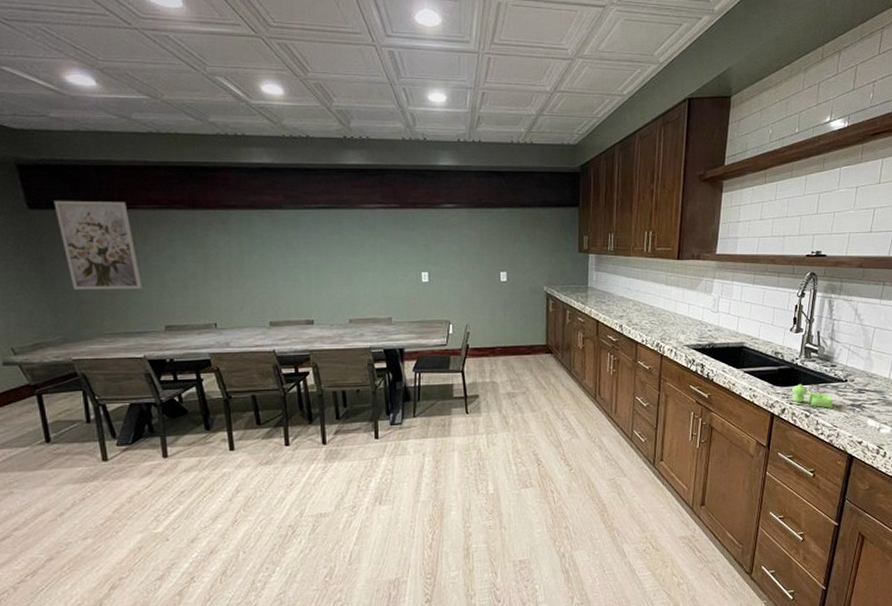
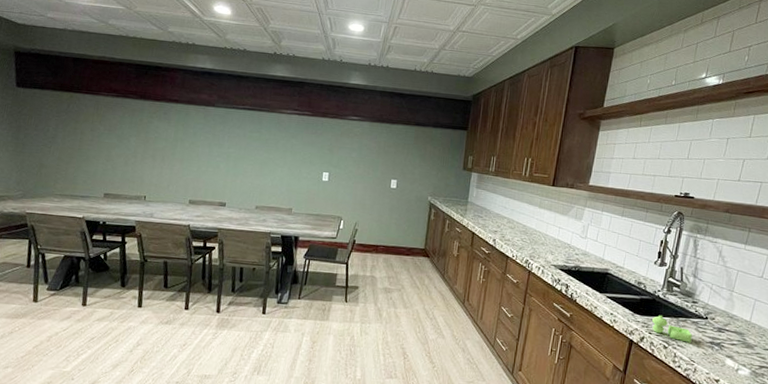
wall art: present [54,200,142,291] -> none [36,82,93,161]

